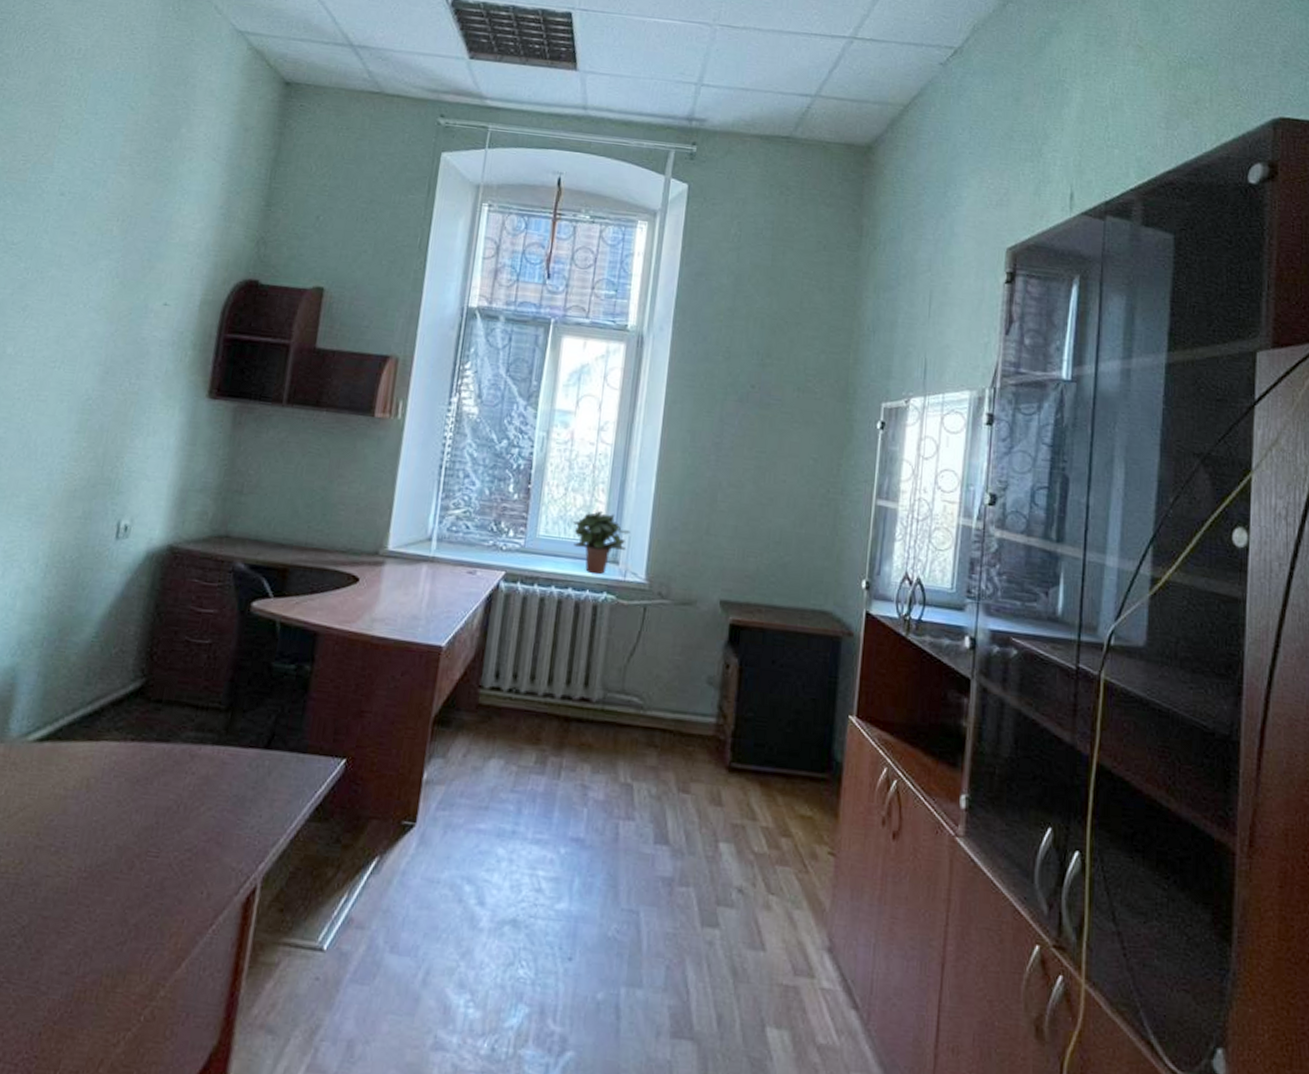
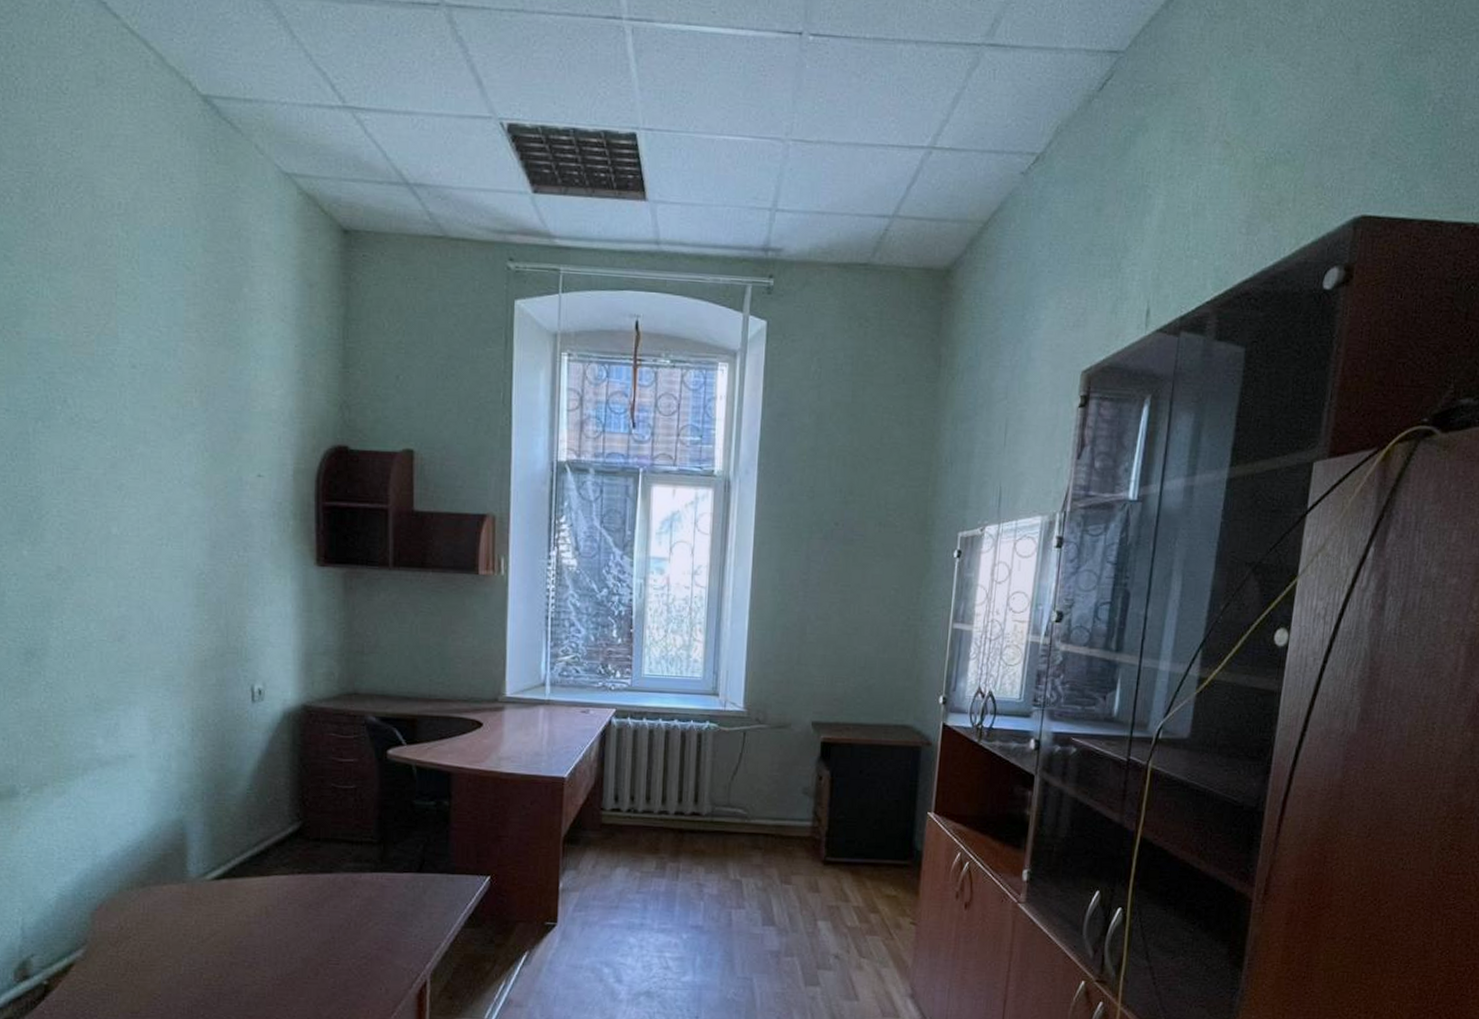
potted plant: present [573,510,630,574] -> none [675,648,728,705]

